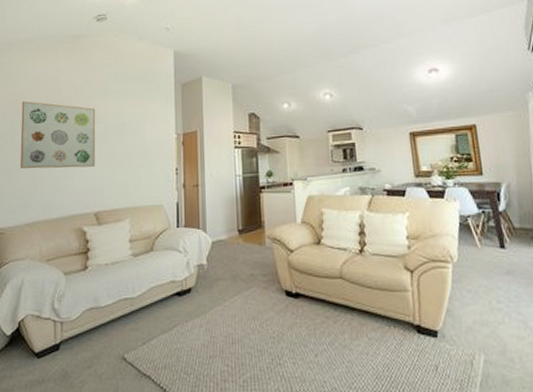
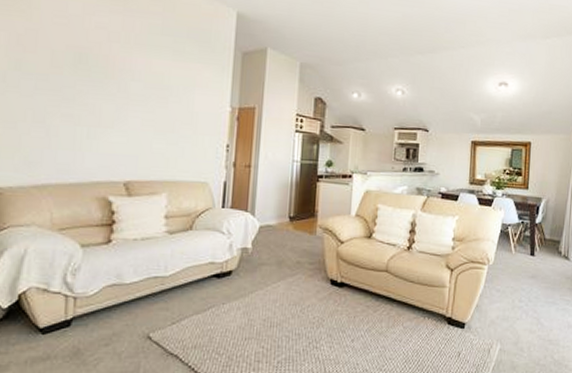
wall art: present [19,100,96,169] -> none [27,37,134,130]

